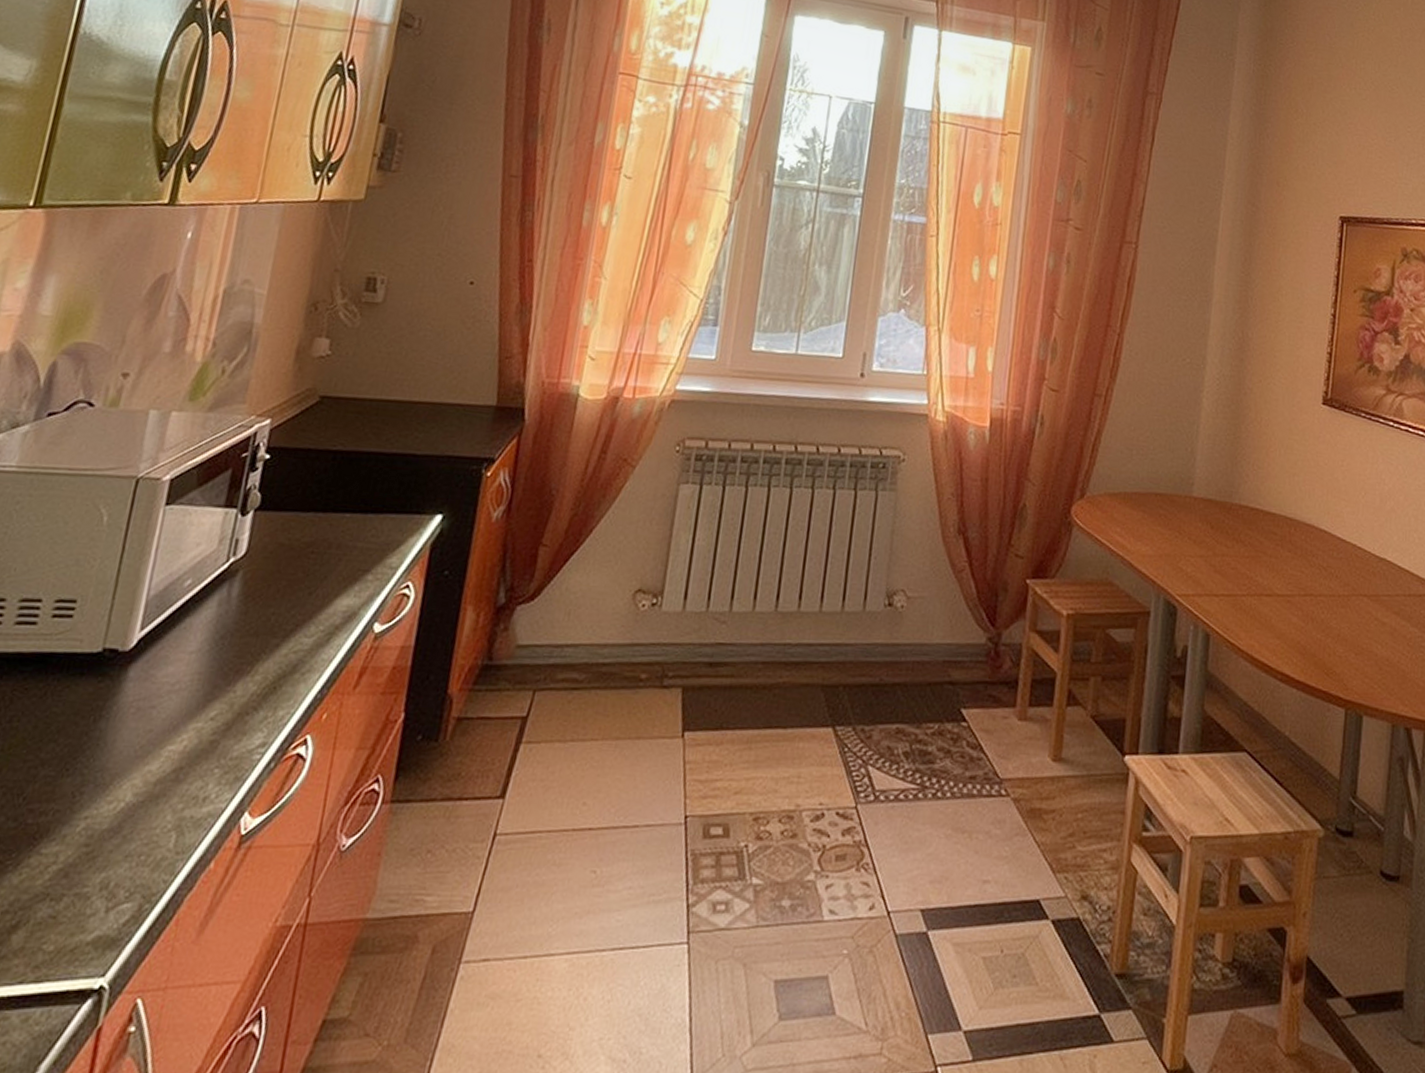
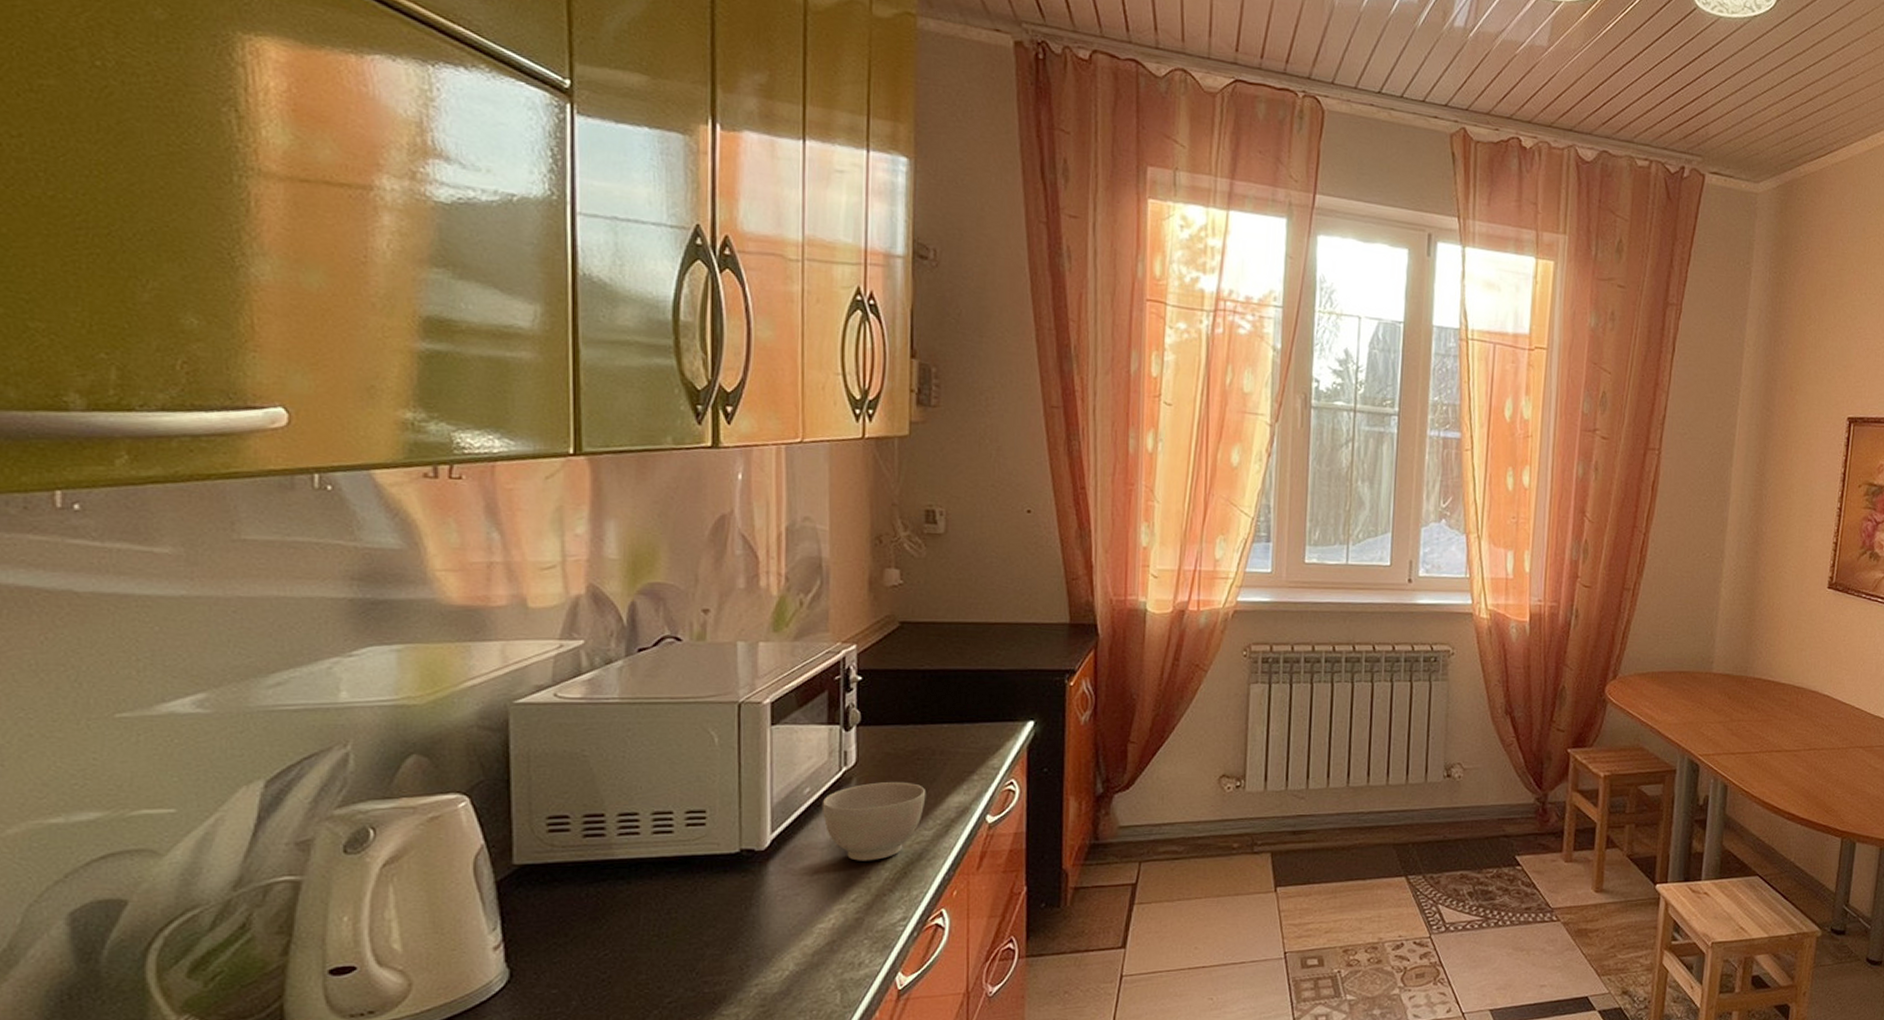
bowl: none [199,577,315,671] -> present [821,781,926,861]

